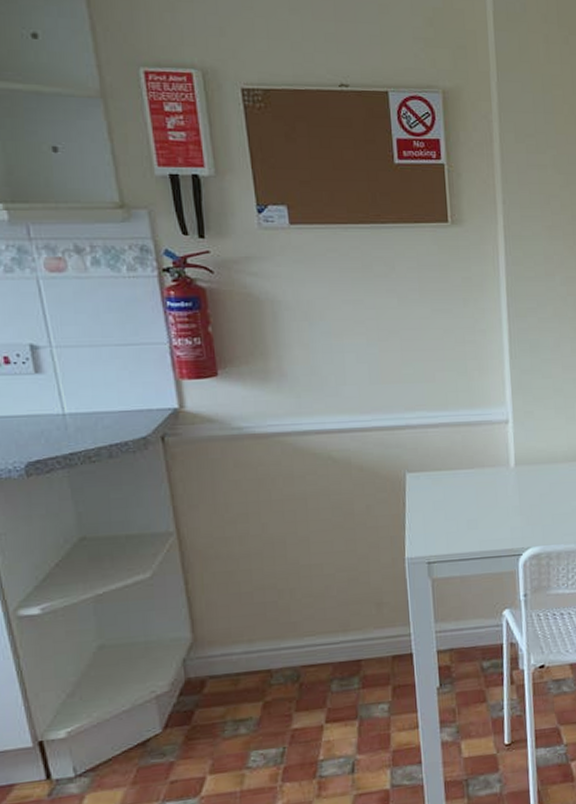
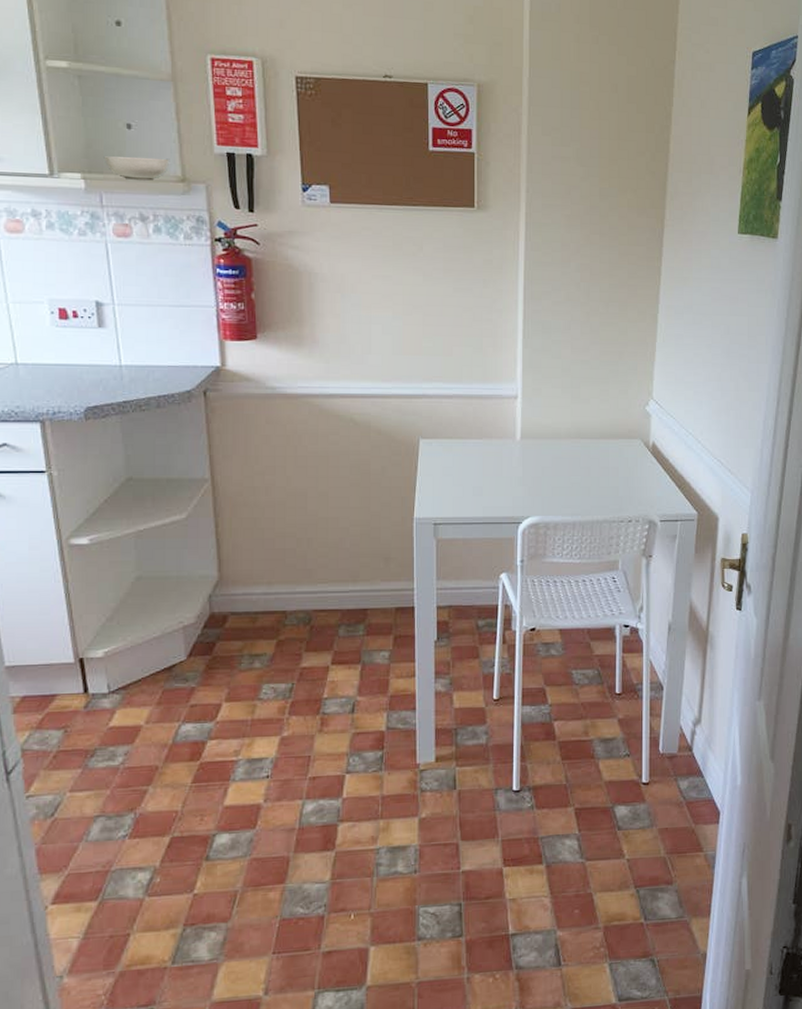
bowl: none [28,182,104,208] -> present [103,156,169,181]

